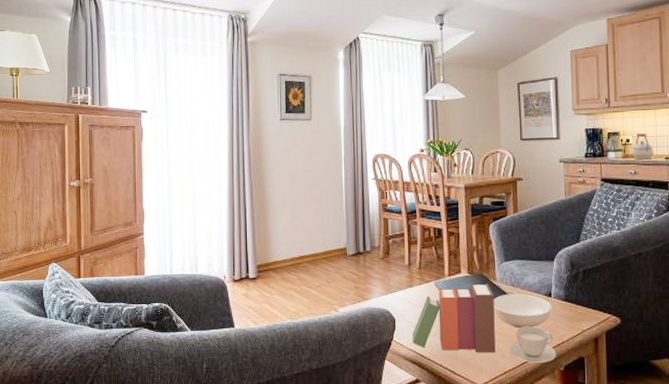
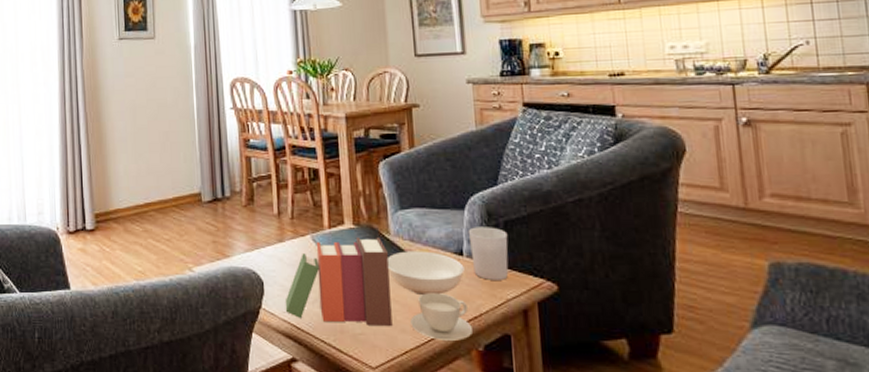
candle holder: none [556,274,586,316] -> present [468,227,509,280]
kettle: present [632,133,654,160] -> none [563,43,594,78]

